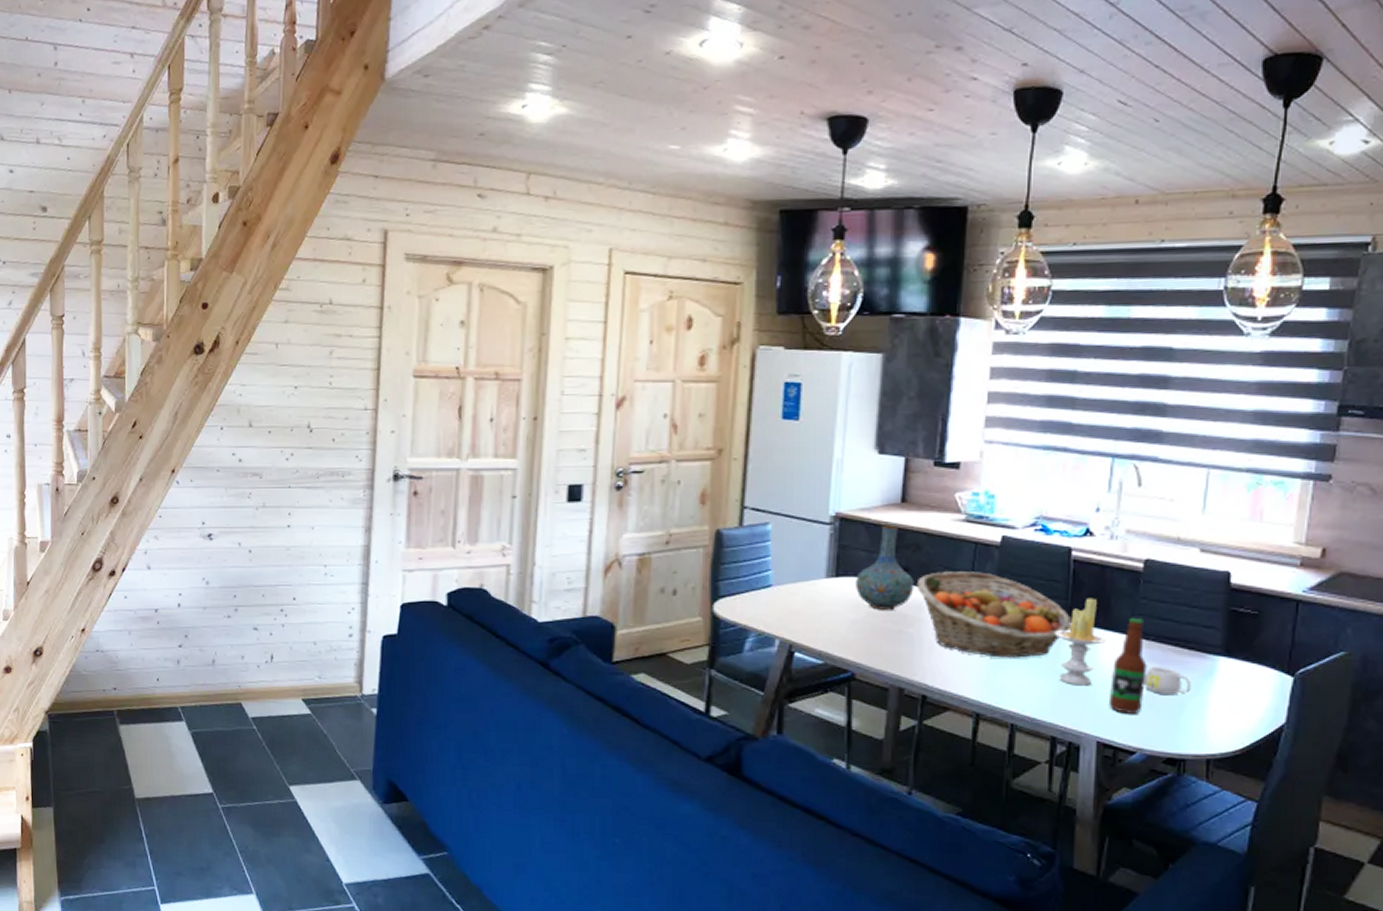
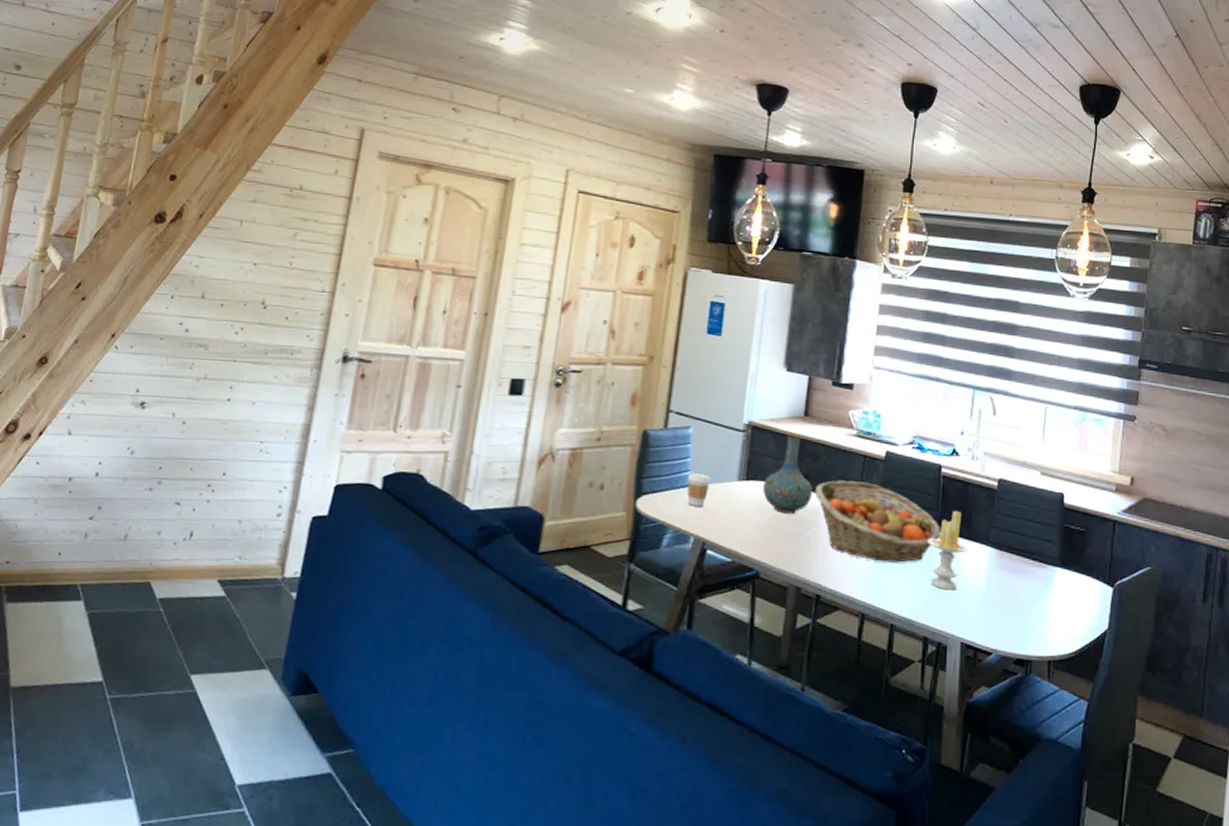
coffee cup: none [769,572,795,607] -> present [687,473,711,507]
bottle: present [1108,617,1147,714] -> none [970,529,1001,617]
mug: present [1143,667,1191,694] -> none [998,575,1035,601]

